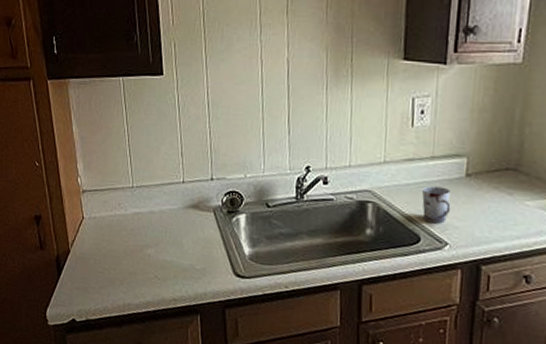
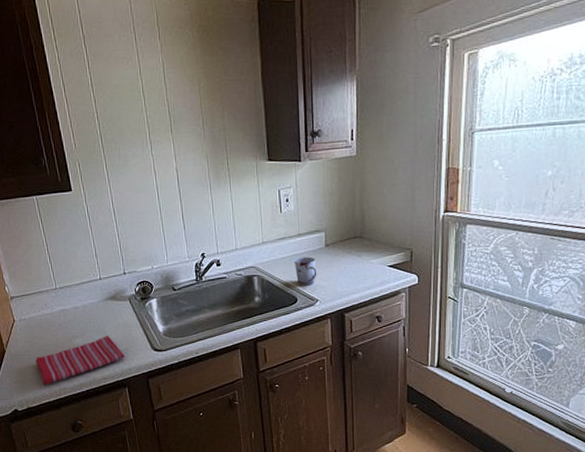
dish towel: none [101,250,202,298] -> present [35,336,125,386]

